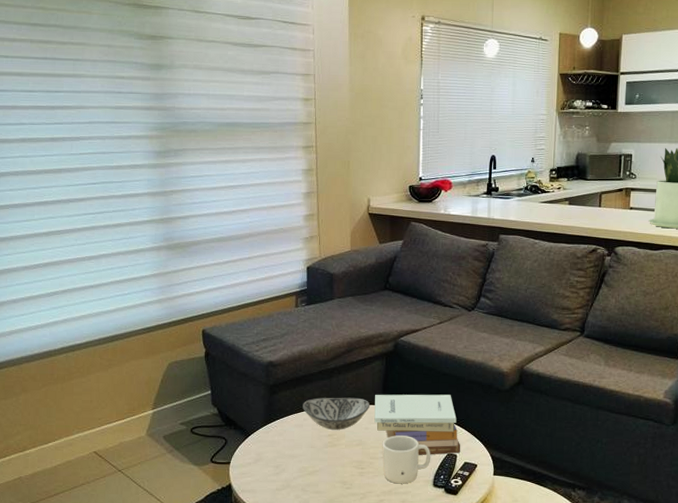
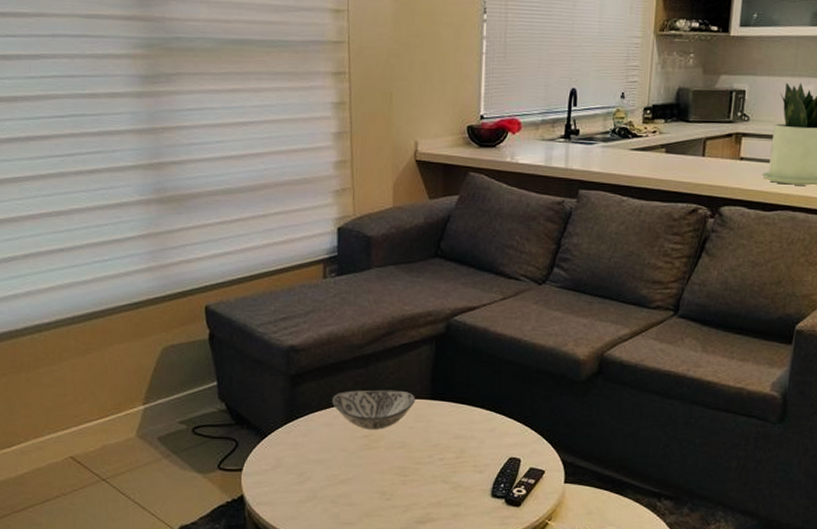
books: present [374,394,461,455] -> none [420,386,526,460]
mug: present [382,435,431,484] -> none [429,435,490,494]

